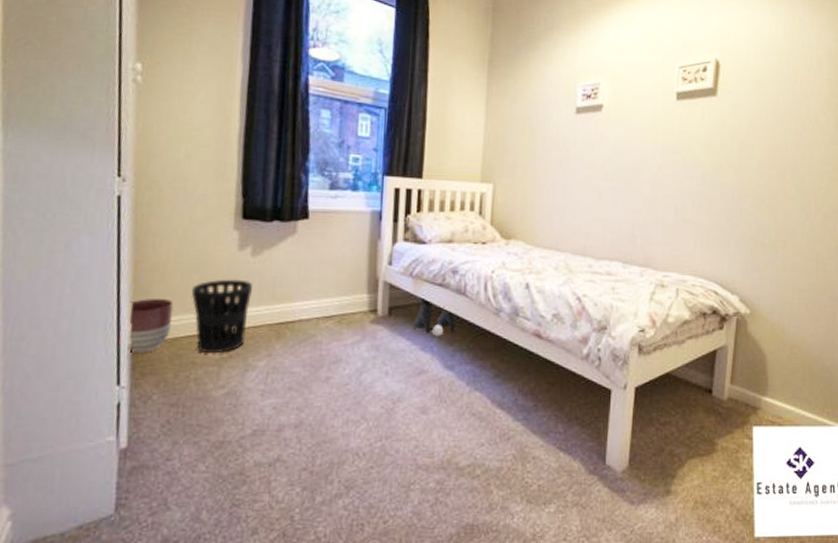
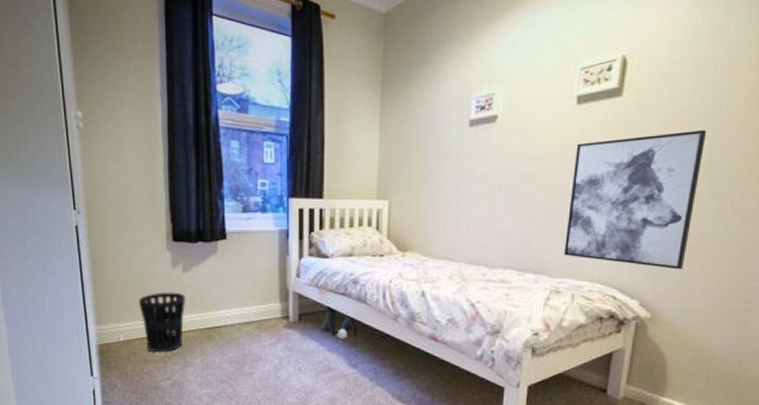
planter: present [127,299,173,353] -> none [93,309,126,351]
wall art: none [667,132,791,266] -> present [563,130,707,270]

